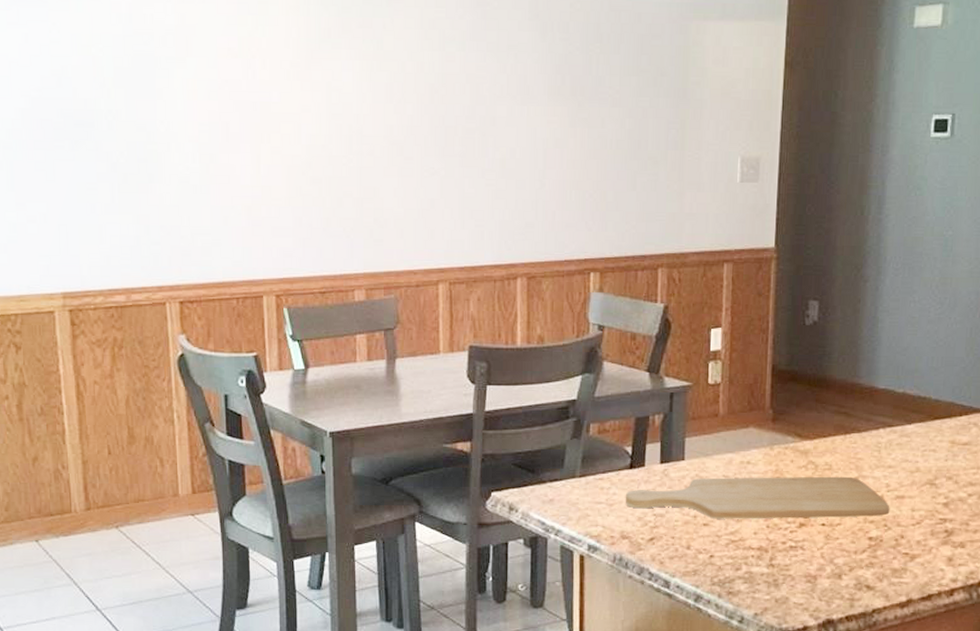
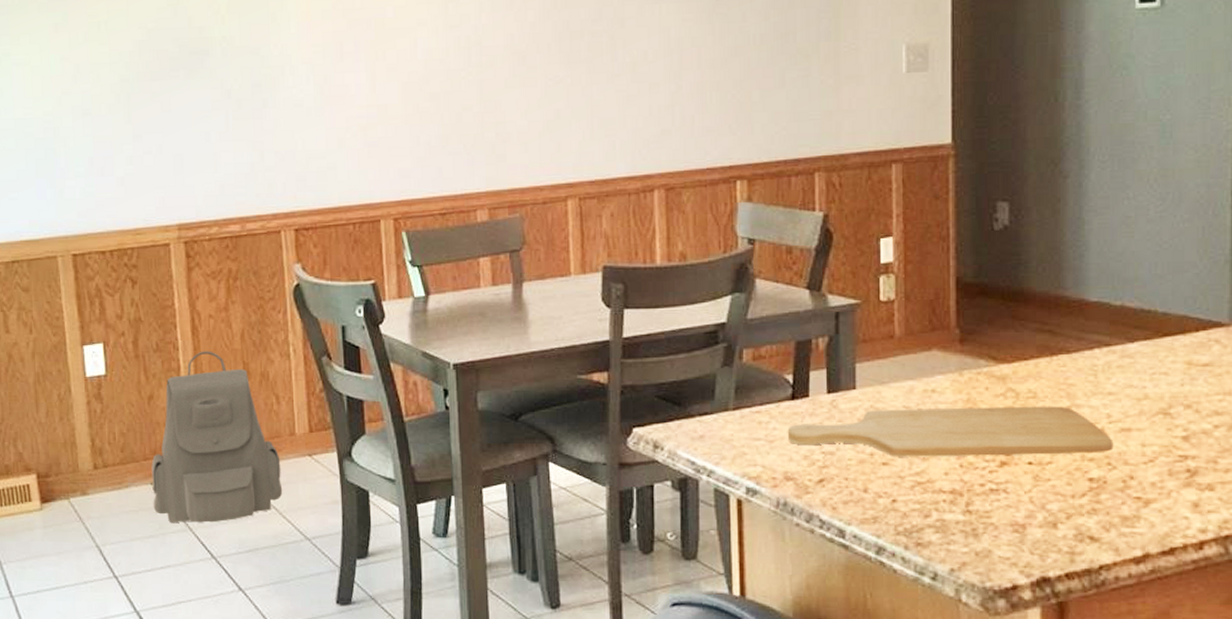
backpack: none [36,415,166,577] -> present [151,351,283,523]

